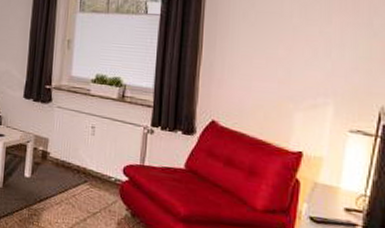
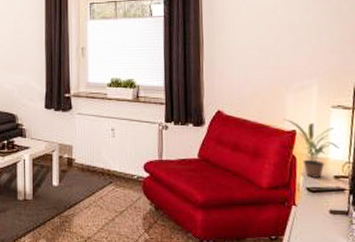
potted plant: none [289,137,354,208] -> present [283,118,339,178]

